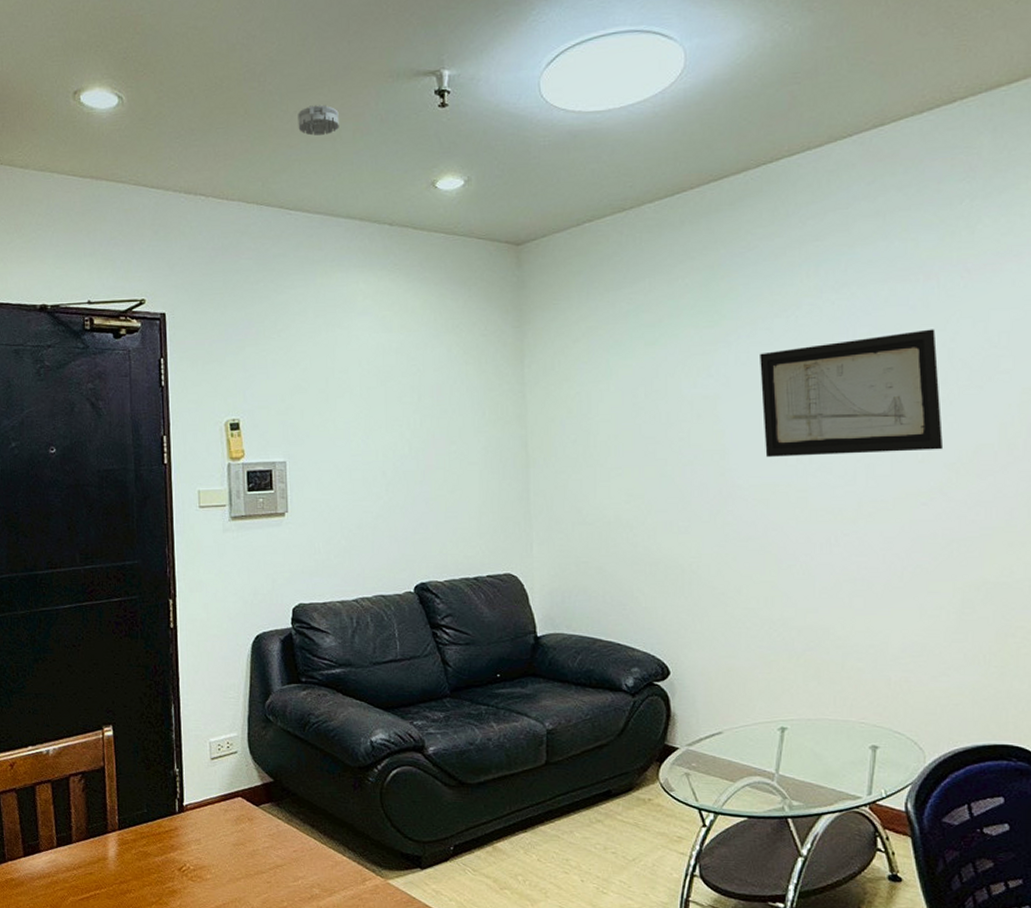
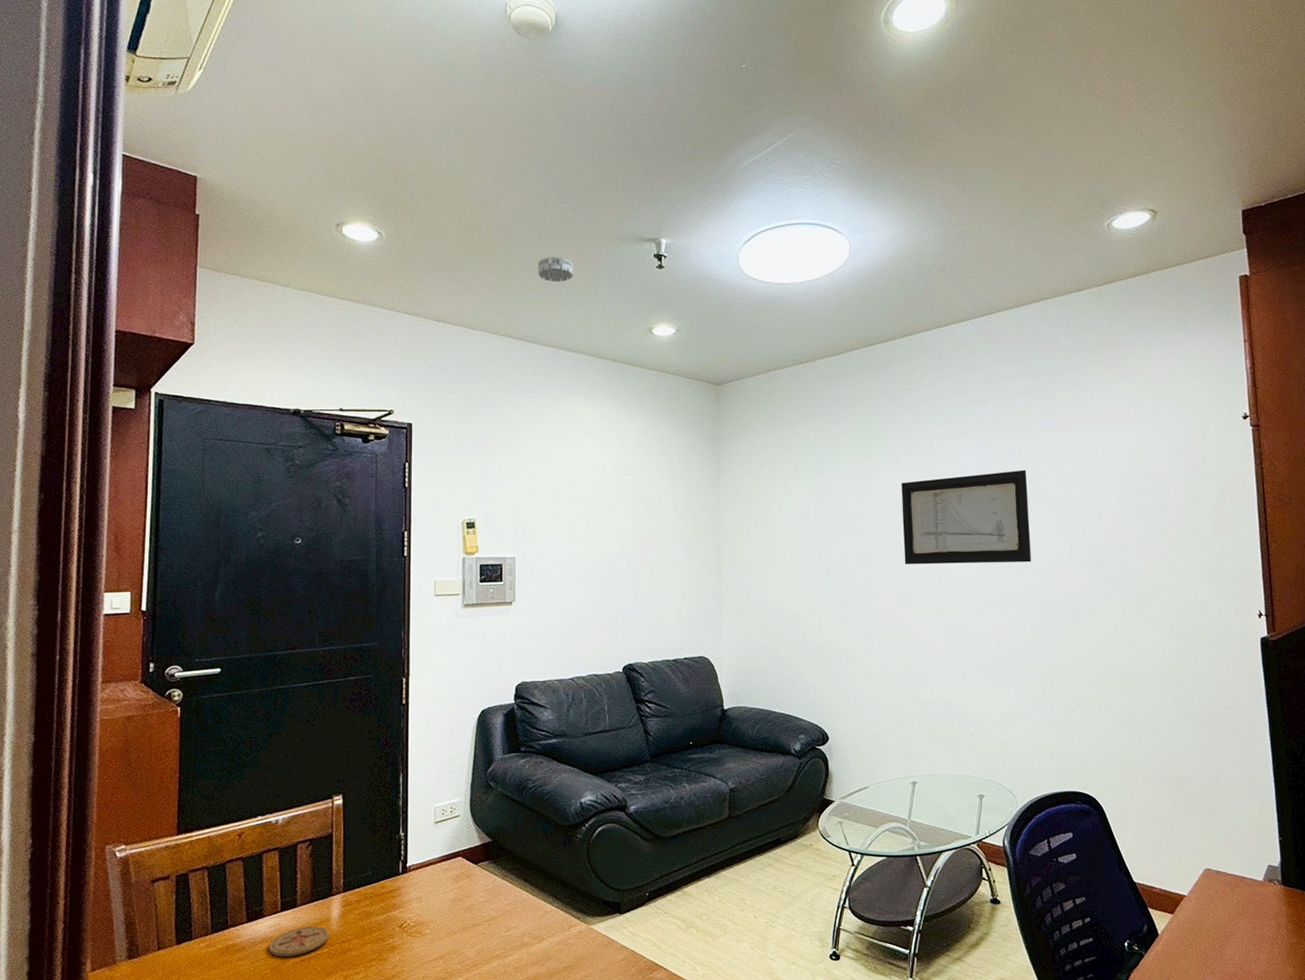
coaster: none [46,864,106,895] -> present [268,926,329,957]

